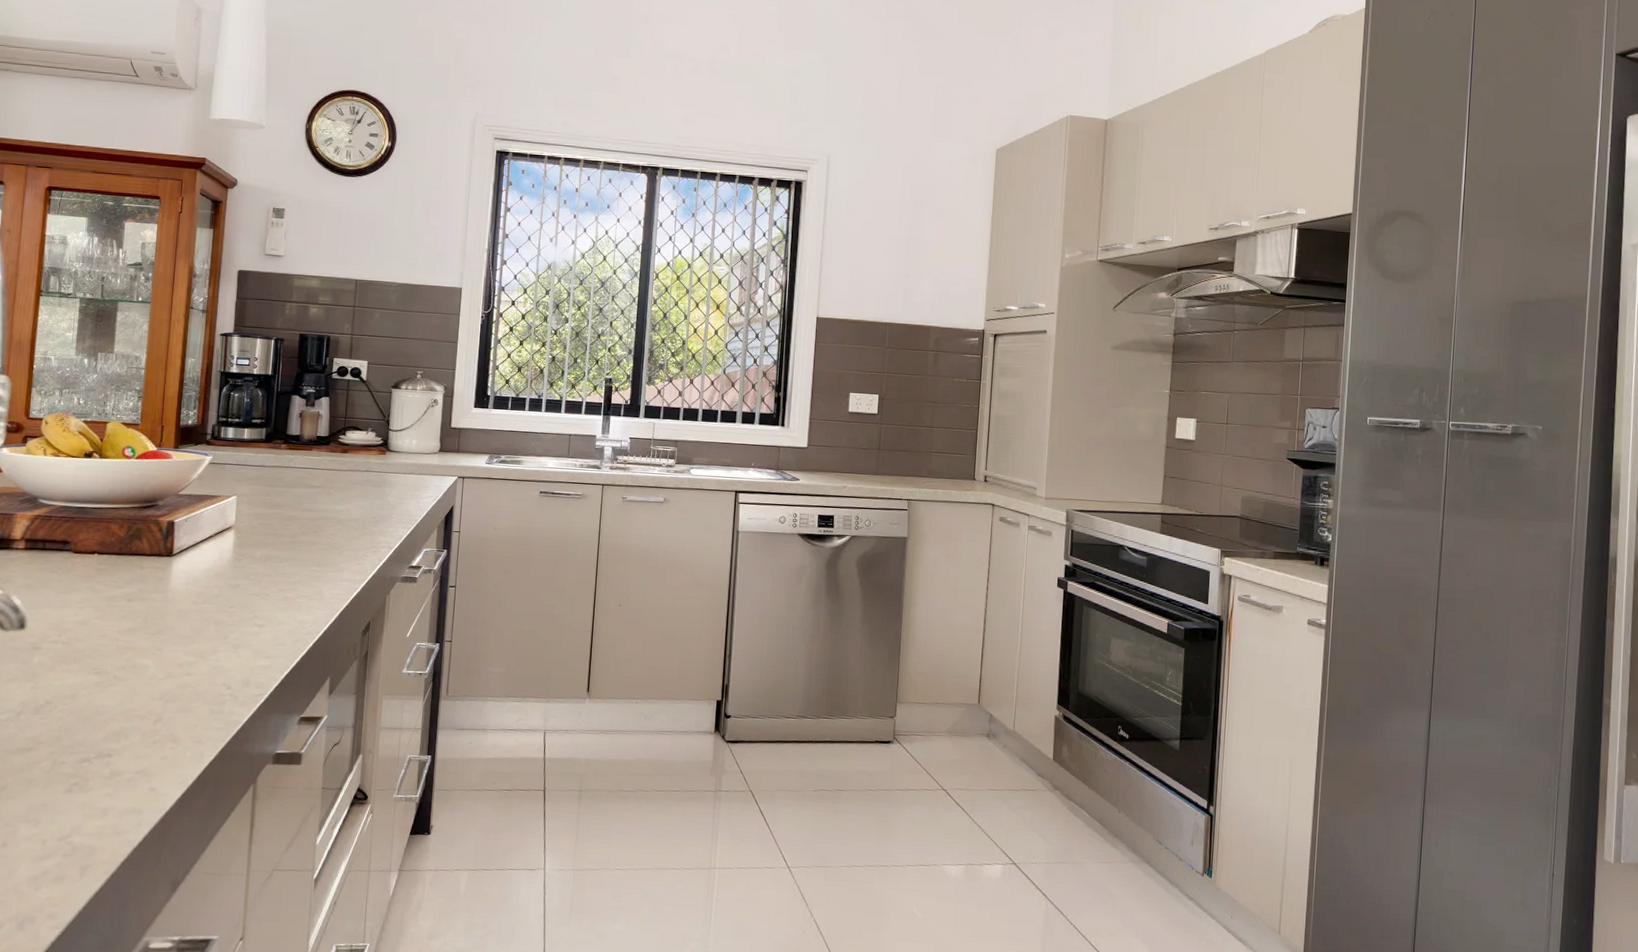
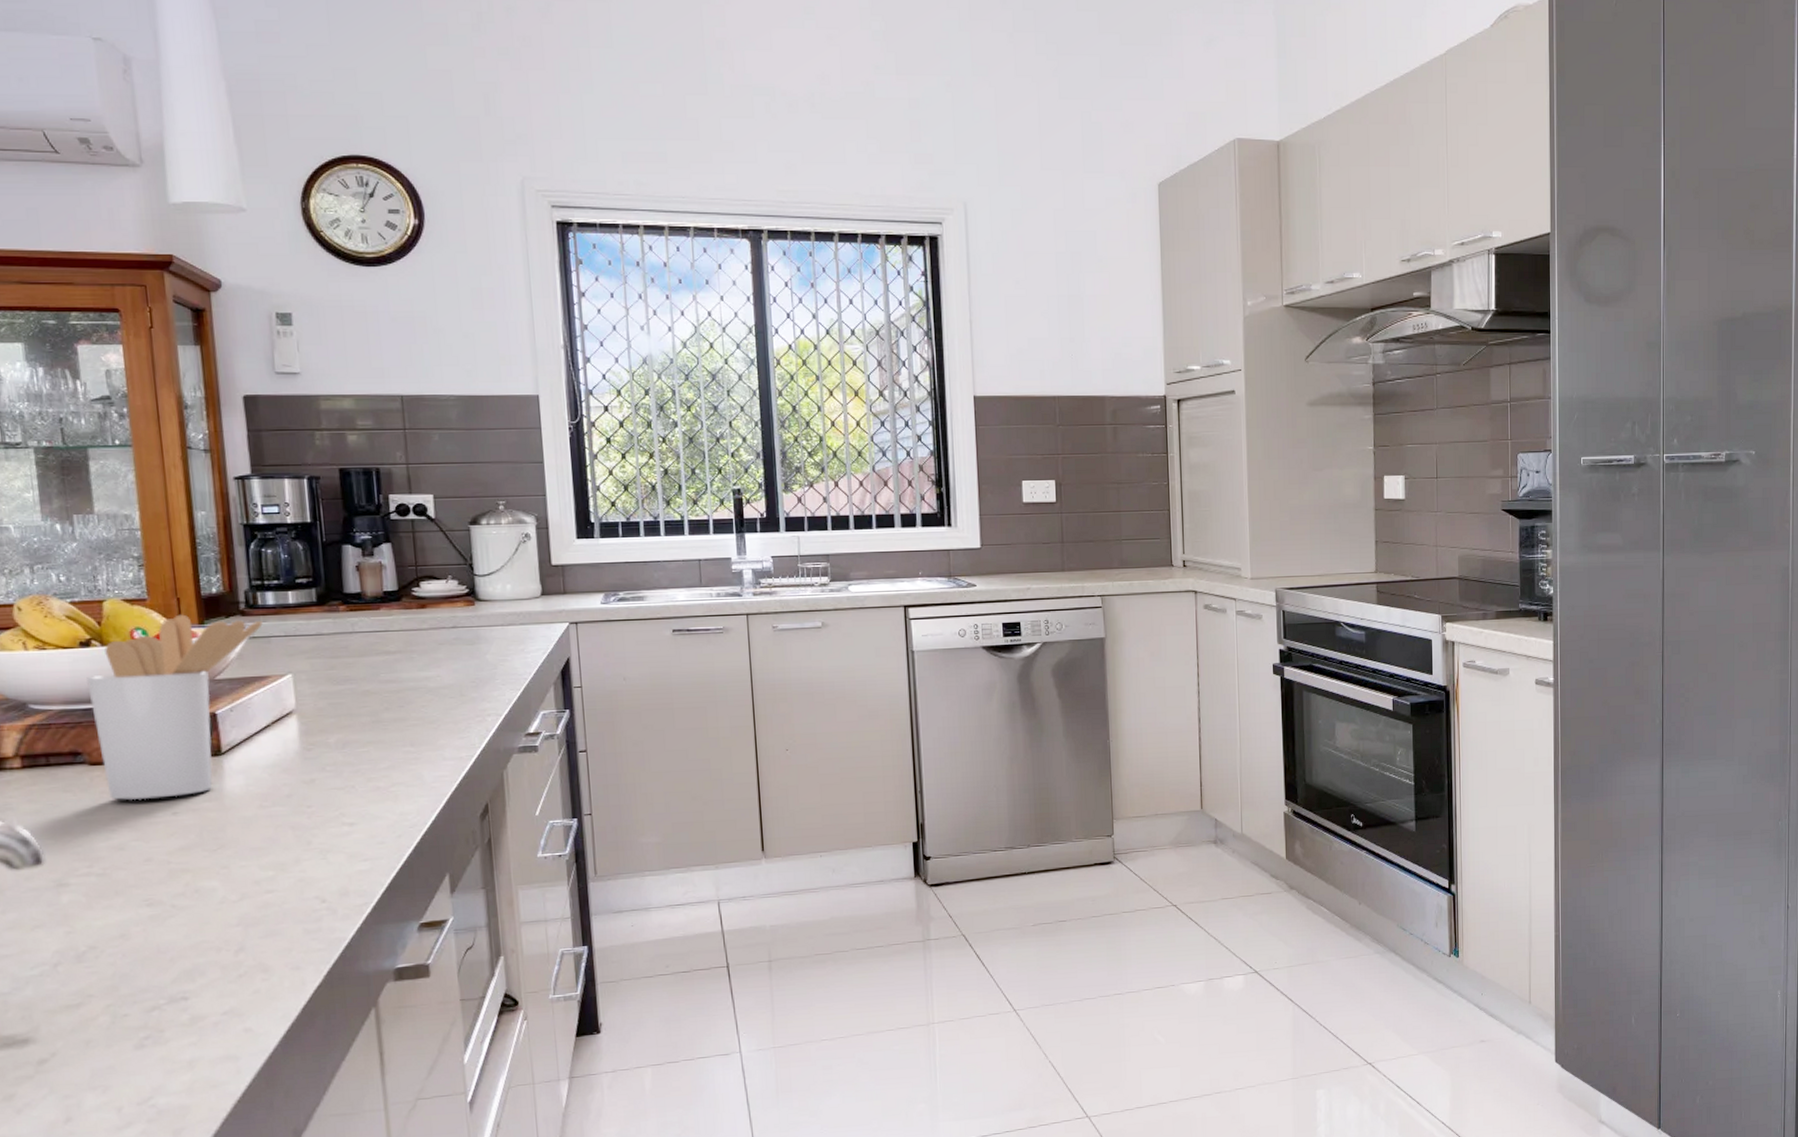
utensil holder: none [83,439,222,586] -> present [87,614,263,801]

